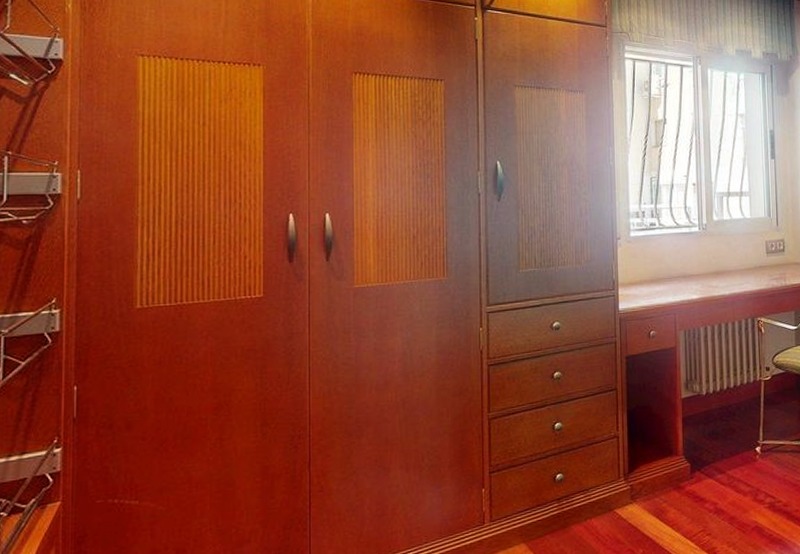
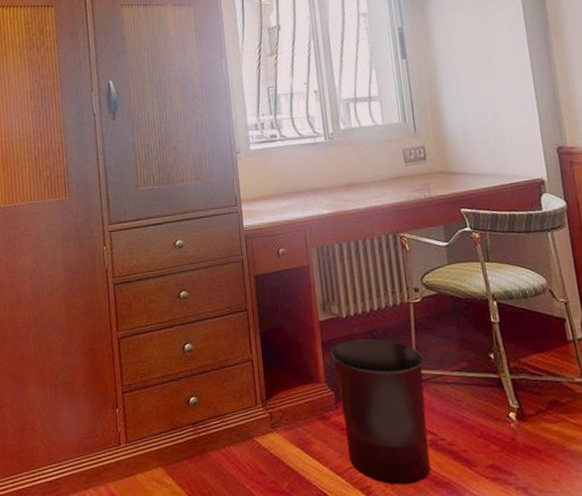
waste bin: none [689,413,769,545] -> present [330,339,431,485]

